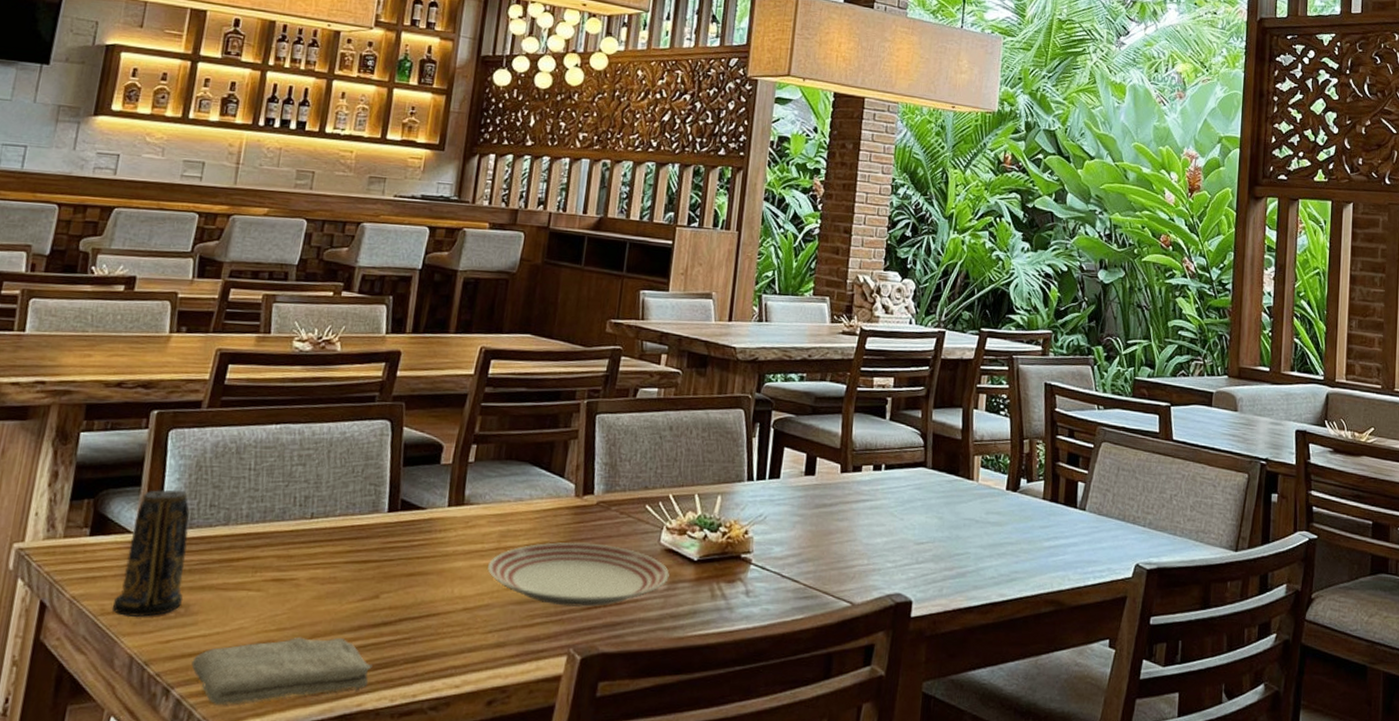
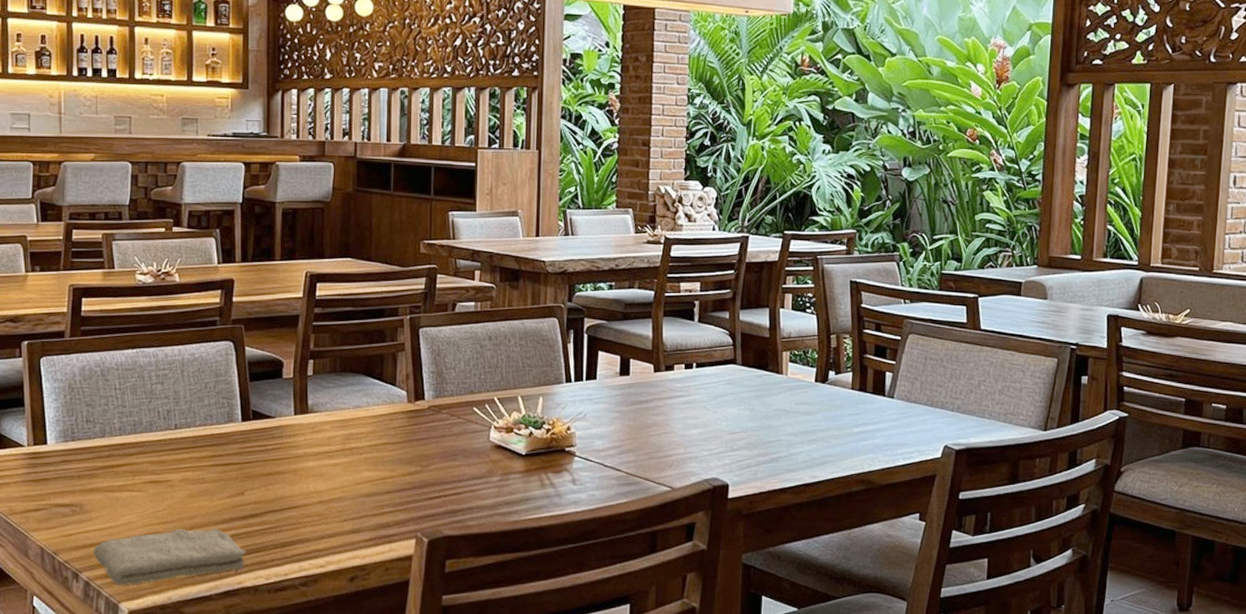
candle: present [113,489,190,618] -> none [18,408,77,516]
dinner plate: present [488,542,670,607] -> none [337,442,501,497]

